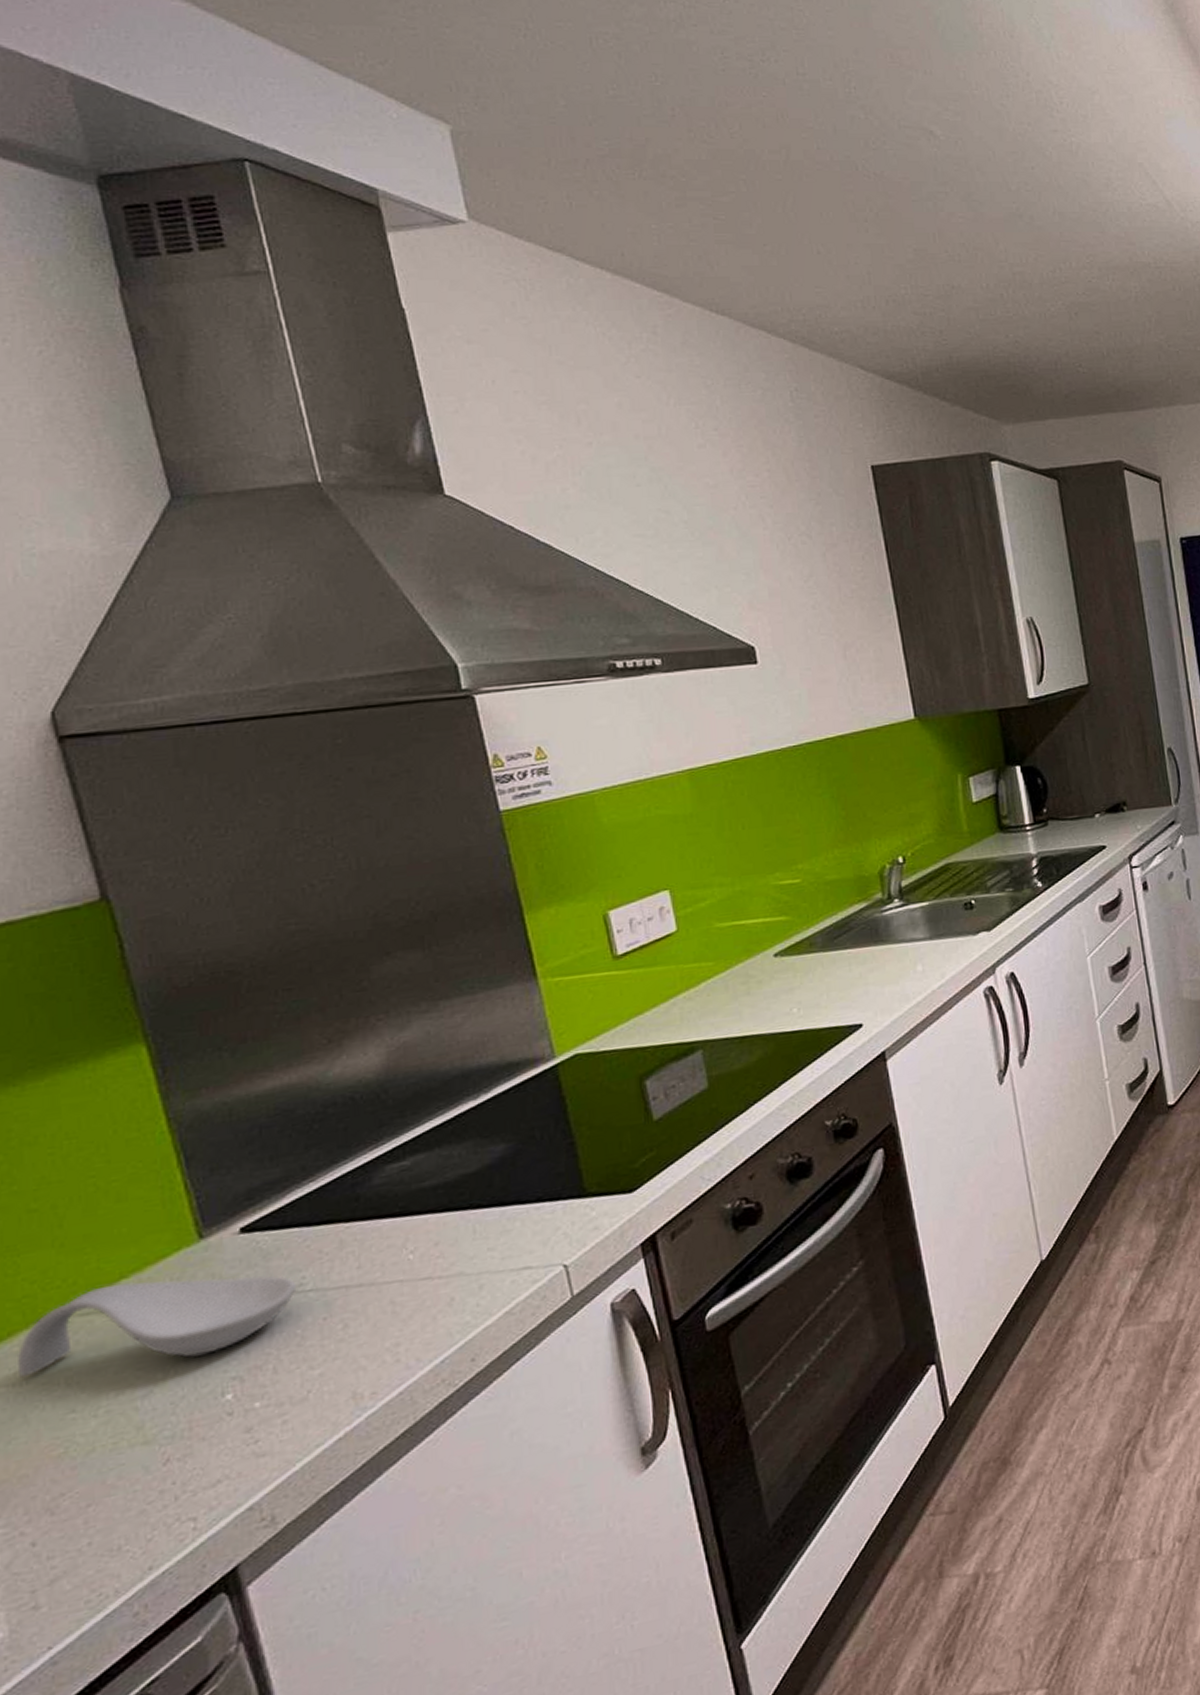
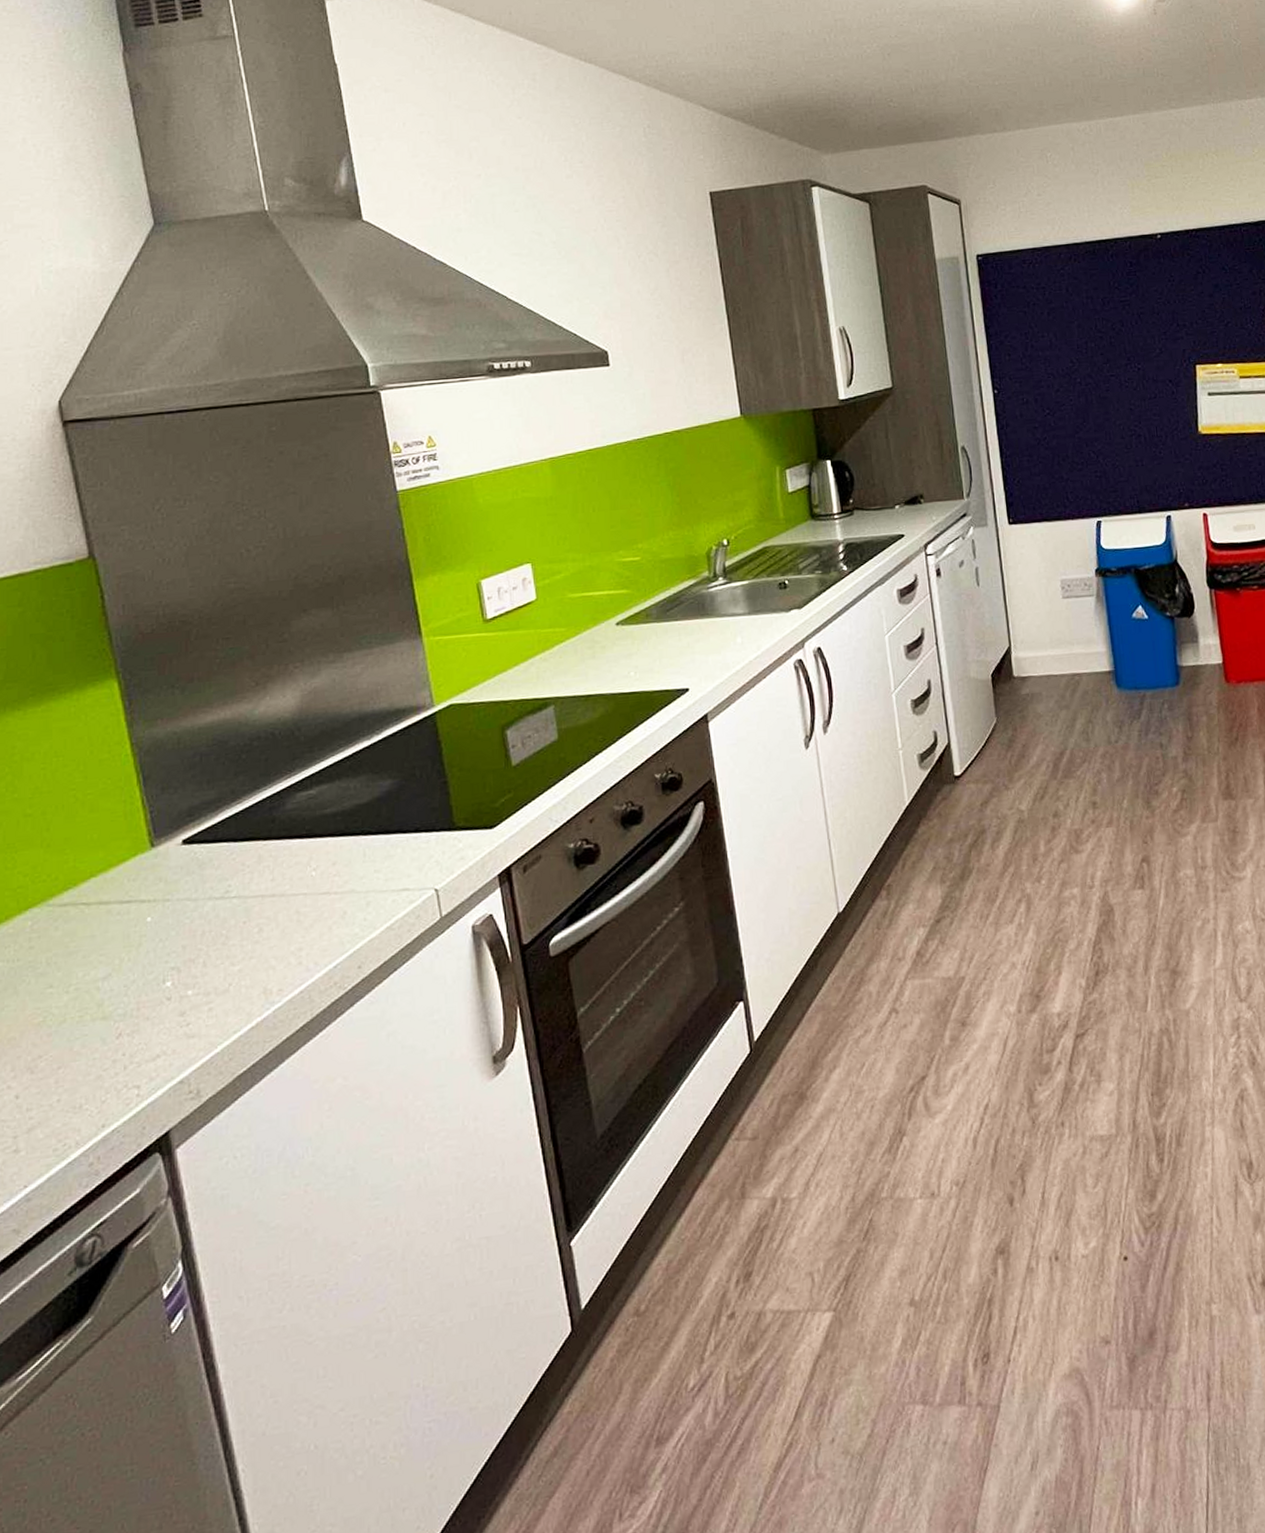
spoon rest: present [16,1274,297,1378] -> none [11,881,224,955]

